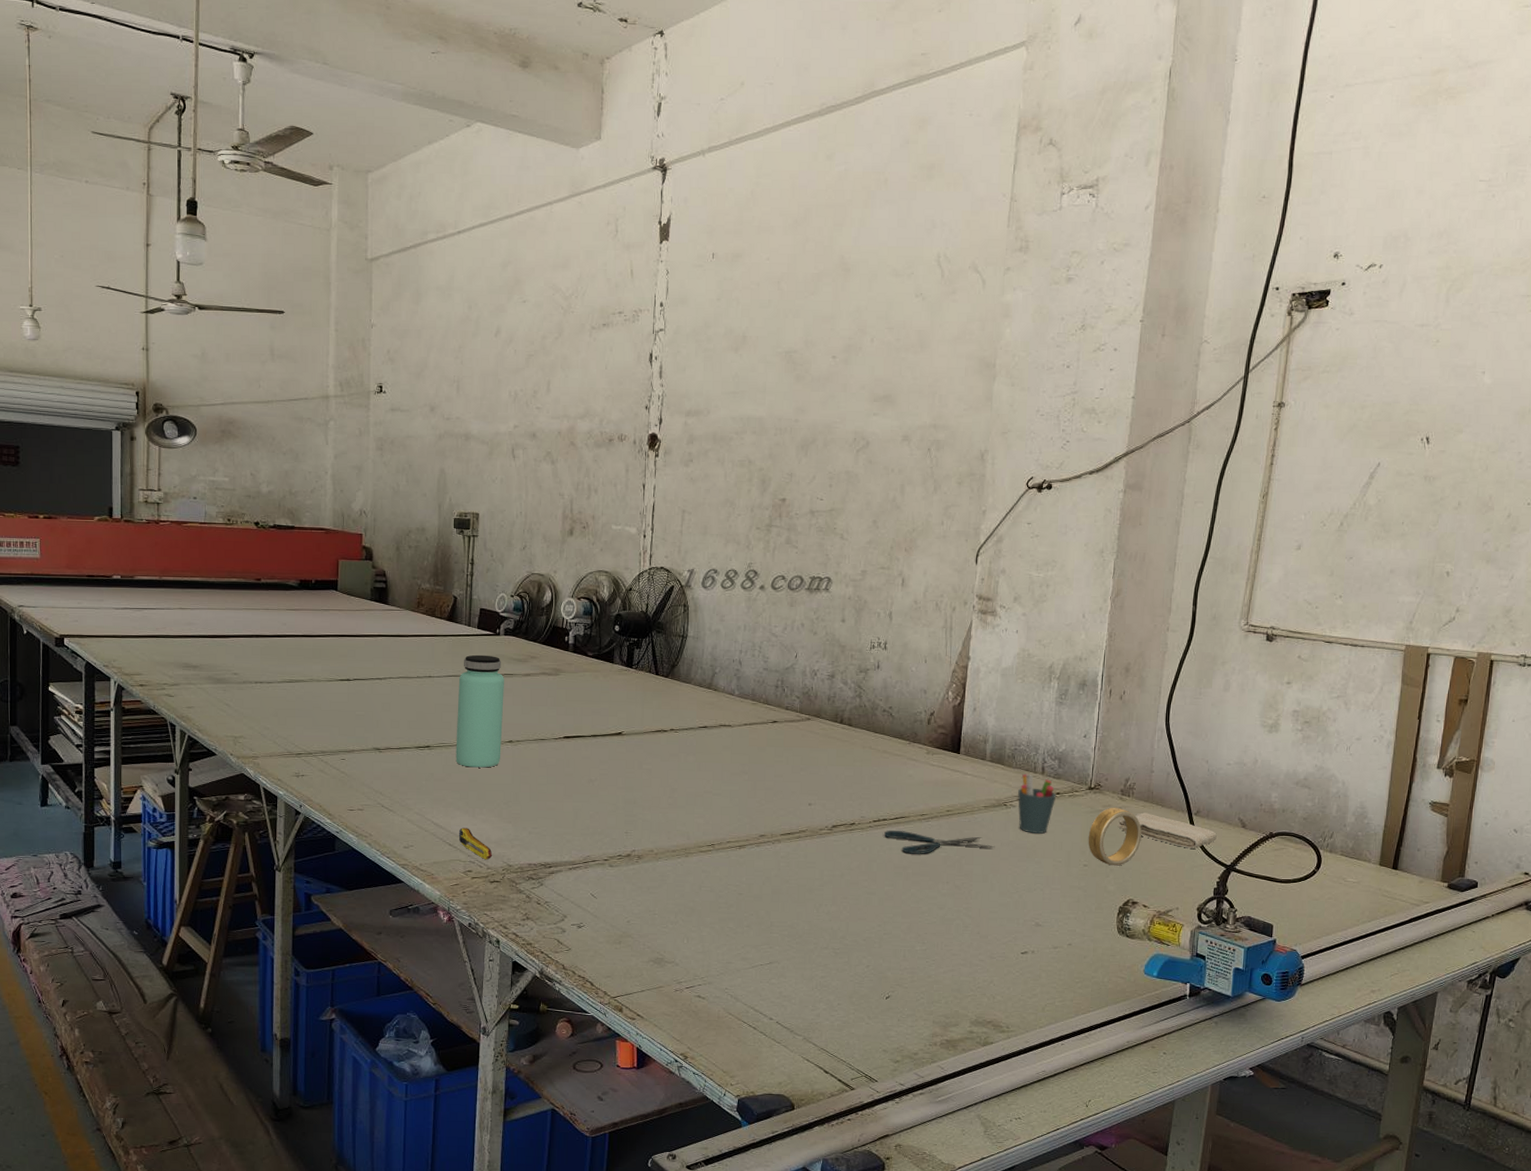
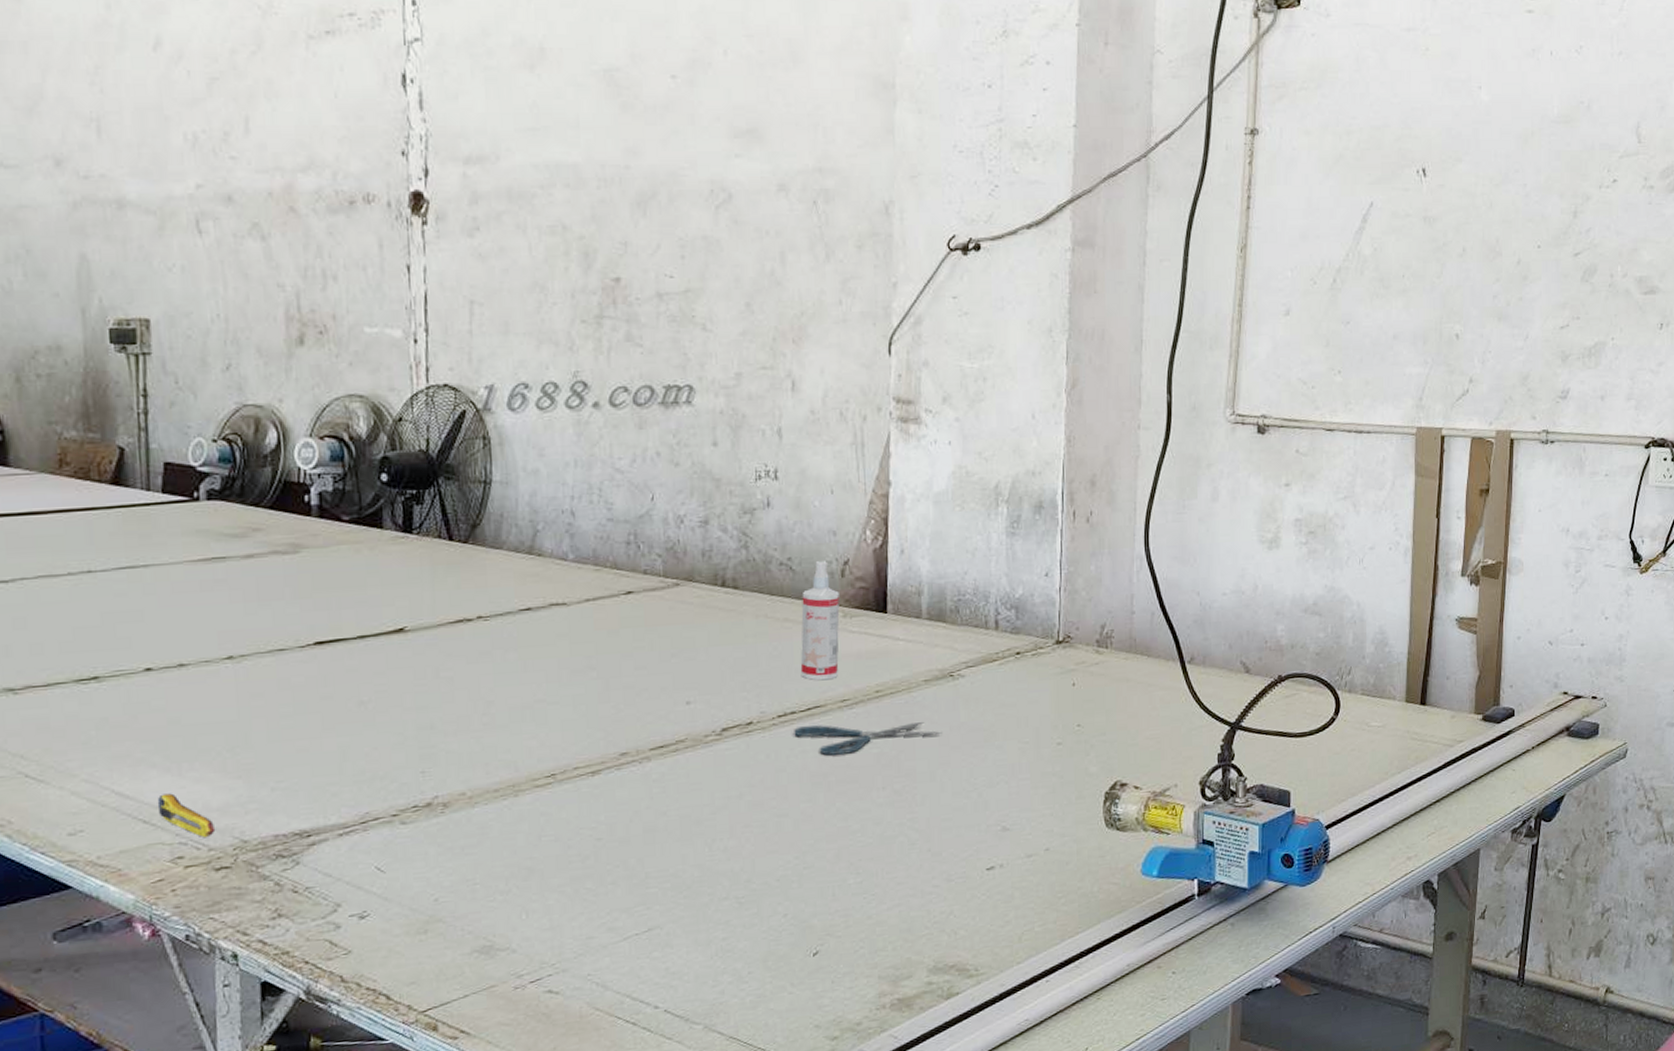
bottle: present [456,654,504,768] -> none [137,531,217,703]
spray bottle: none [892,711,925,799] -> present [800,561,840,681]
pen holder: present [1018,773,1057,834] -> none [967,631,1016,710]
ring: present [1088,807,1142,866] -> none [1060,663,1126,741]
washcloth: present [1117,812,1218,849] -> none [1095,666,1218,707]

